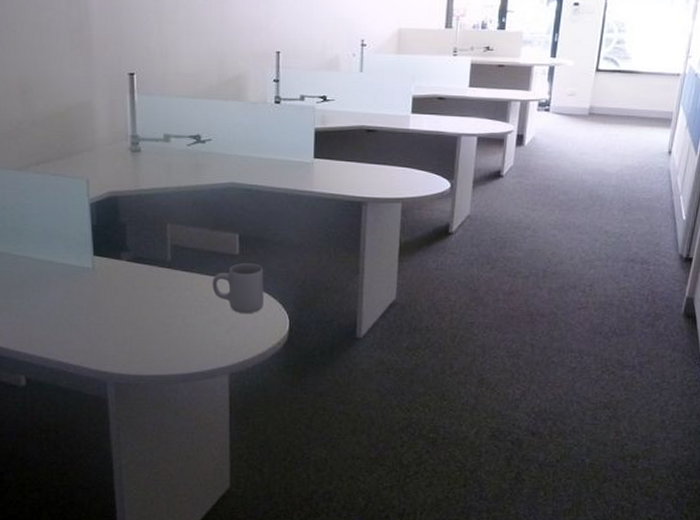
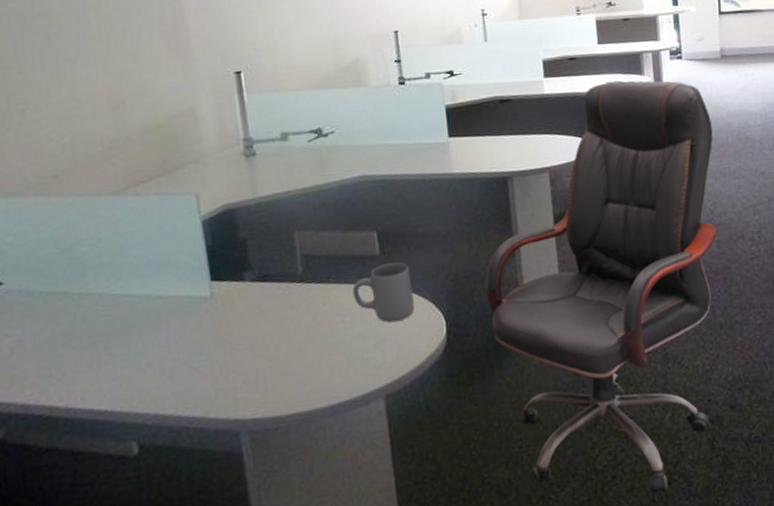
office chair: none [327,125,567,493] -> present [485,80,717,494]

